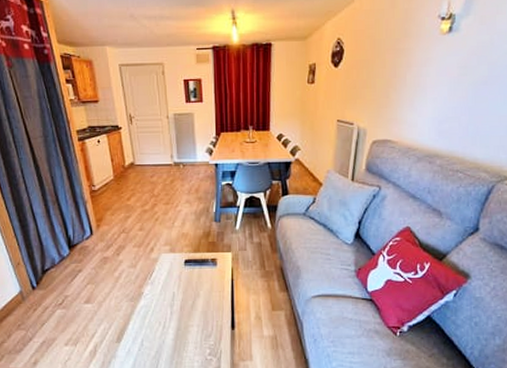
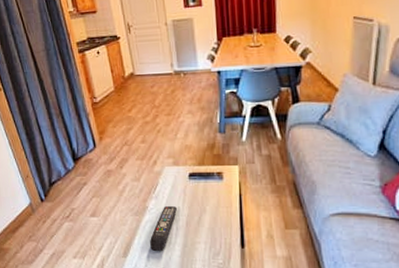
remote control: none [144,292,172,335] -> present [150,206,177,251]

